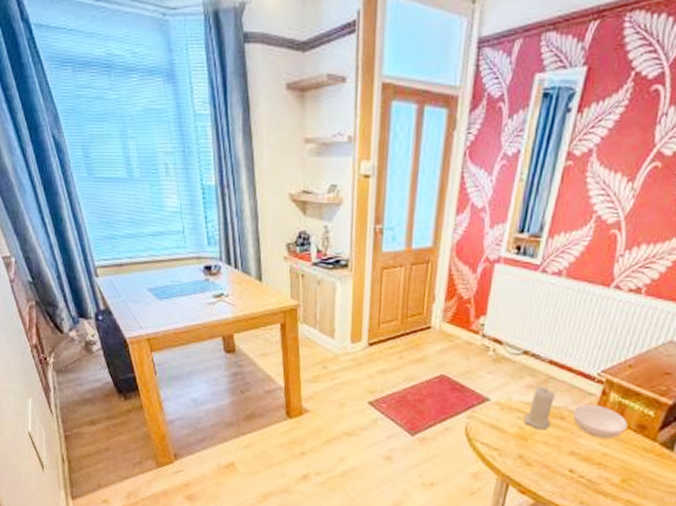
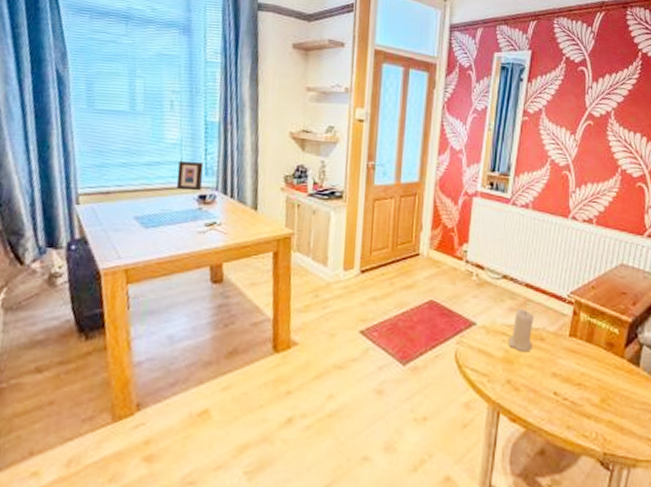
picture frame: none [181,229,207,262] -> present [176,160,204,191]
bowl: present [573,403,628,439] -> none [552,324,599,358]

